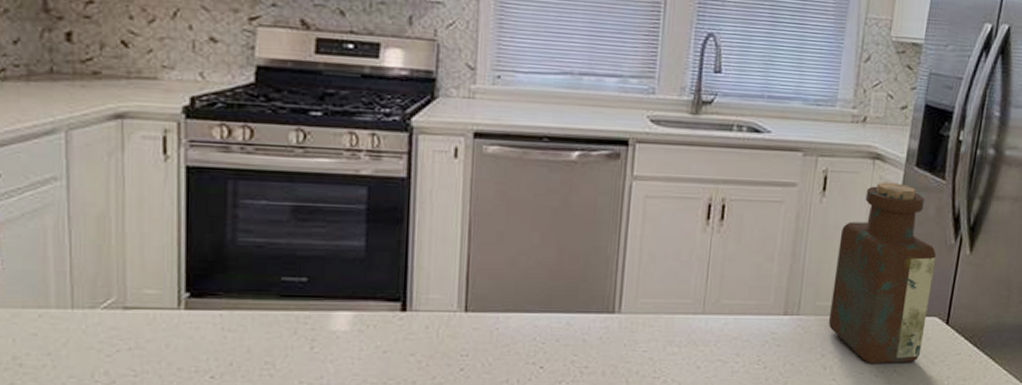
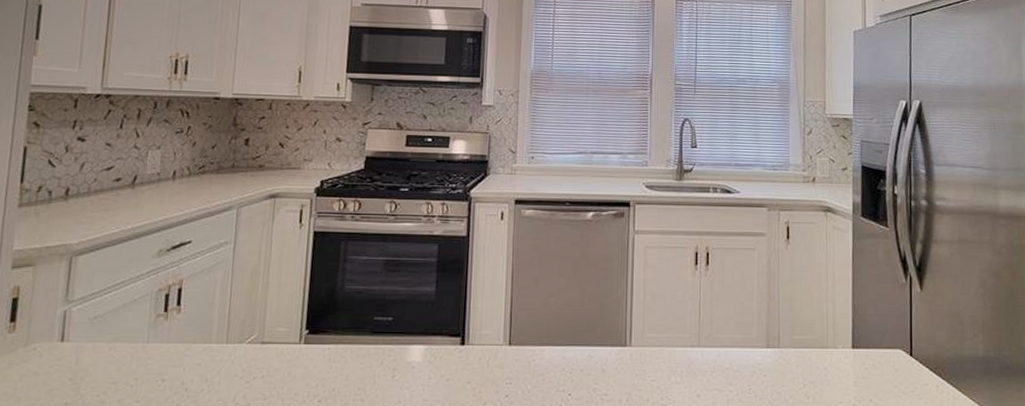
bottle: present [828,182,937,365] -> none [805,230,892,394]

